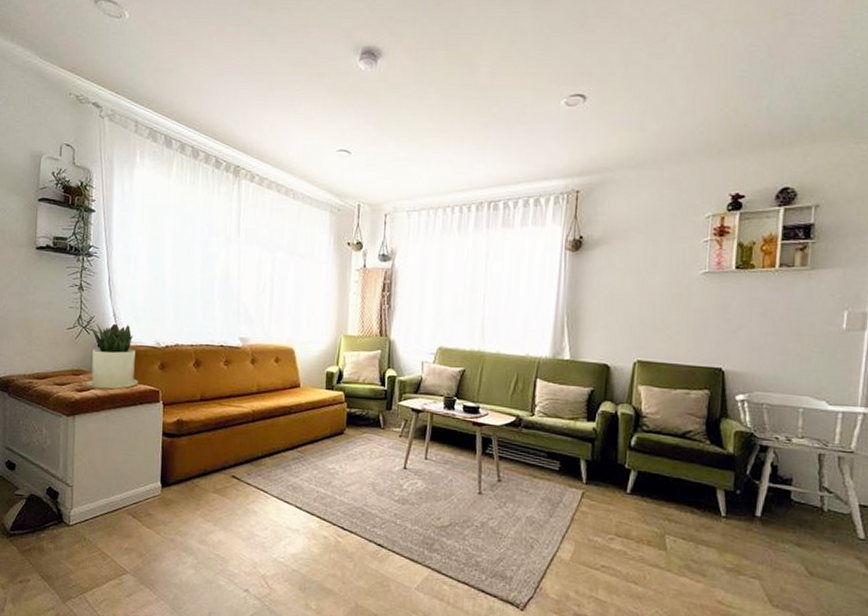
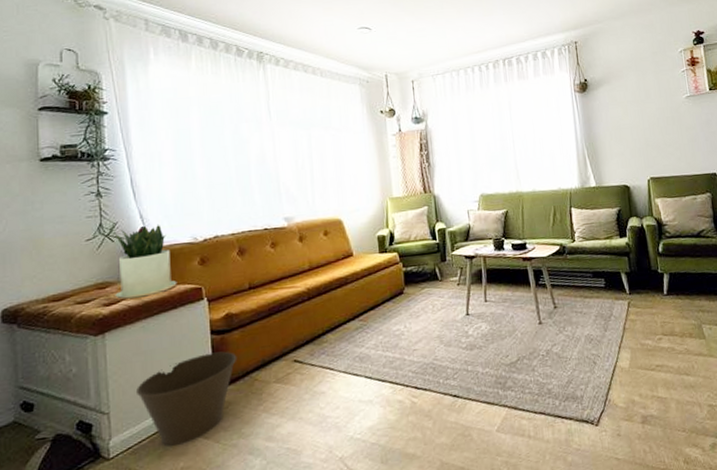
basket: none [95,452,183,528] -> present [135,351,238,446]

